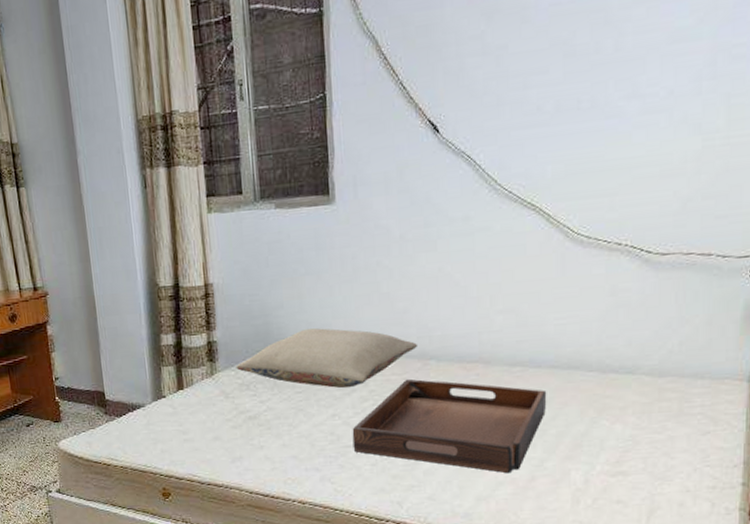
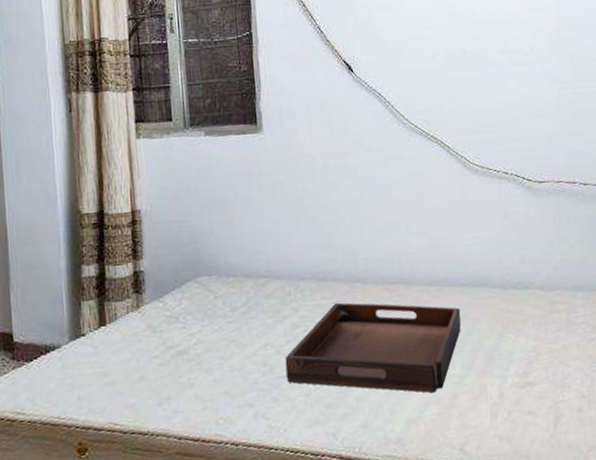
pillow: present [236,328,418,389] -> none [164,254,345,316]

